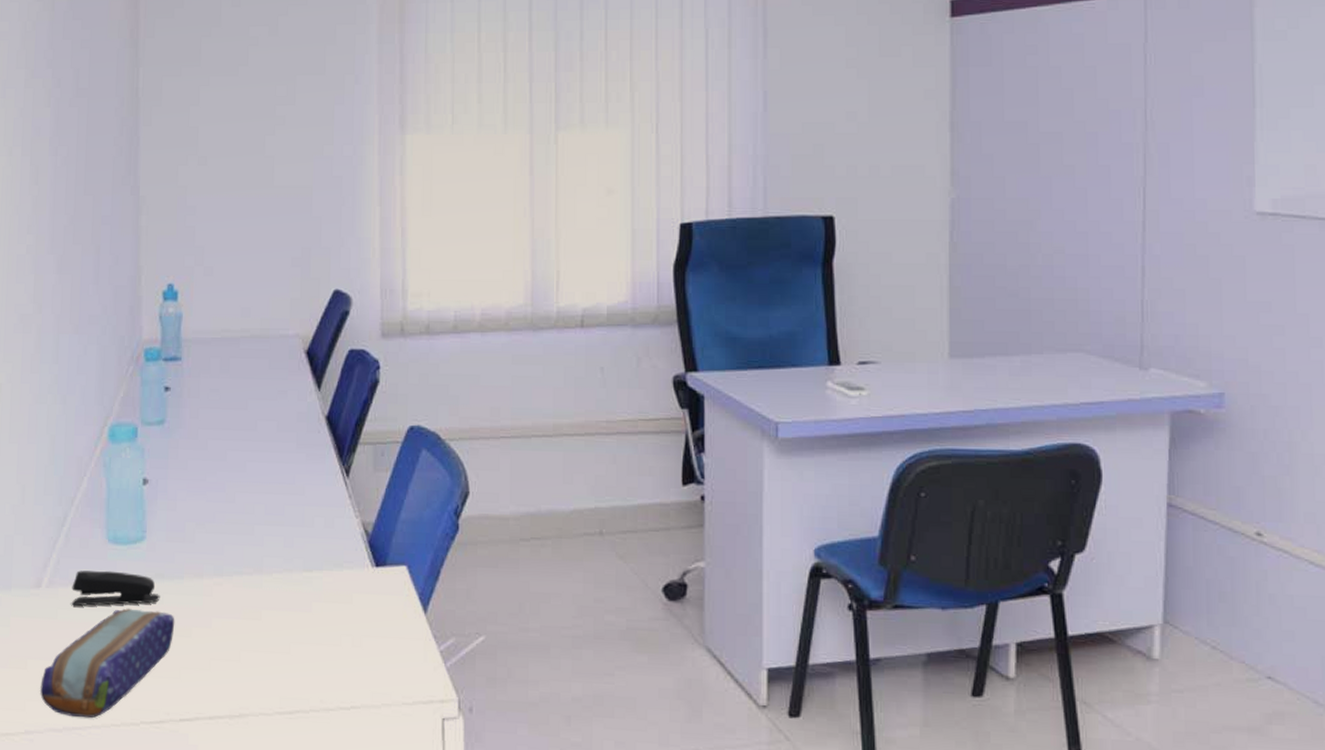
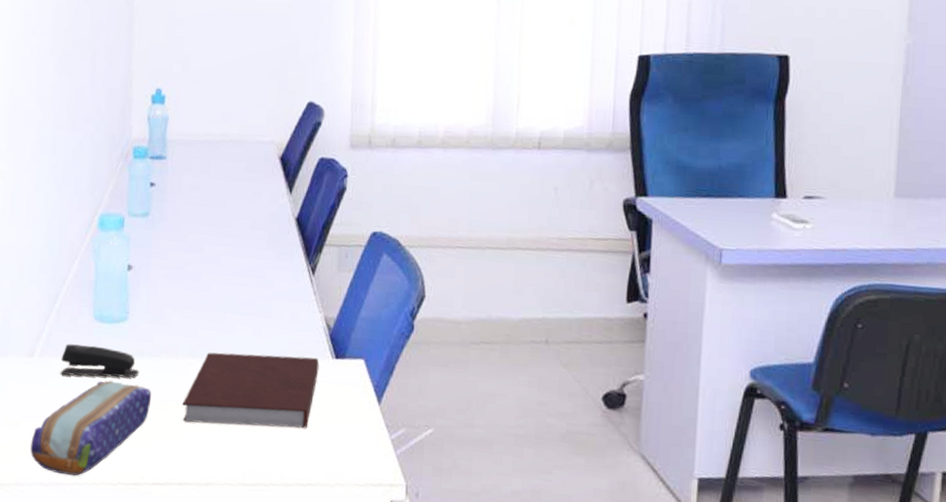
notebook: none [209,567,358,649] -> present [182,352,320,429]

